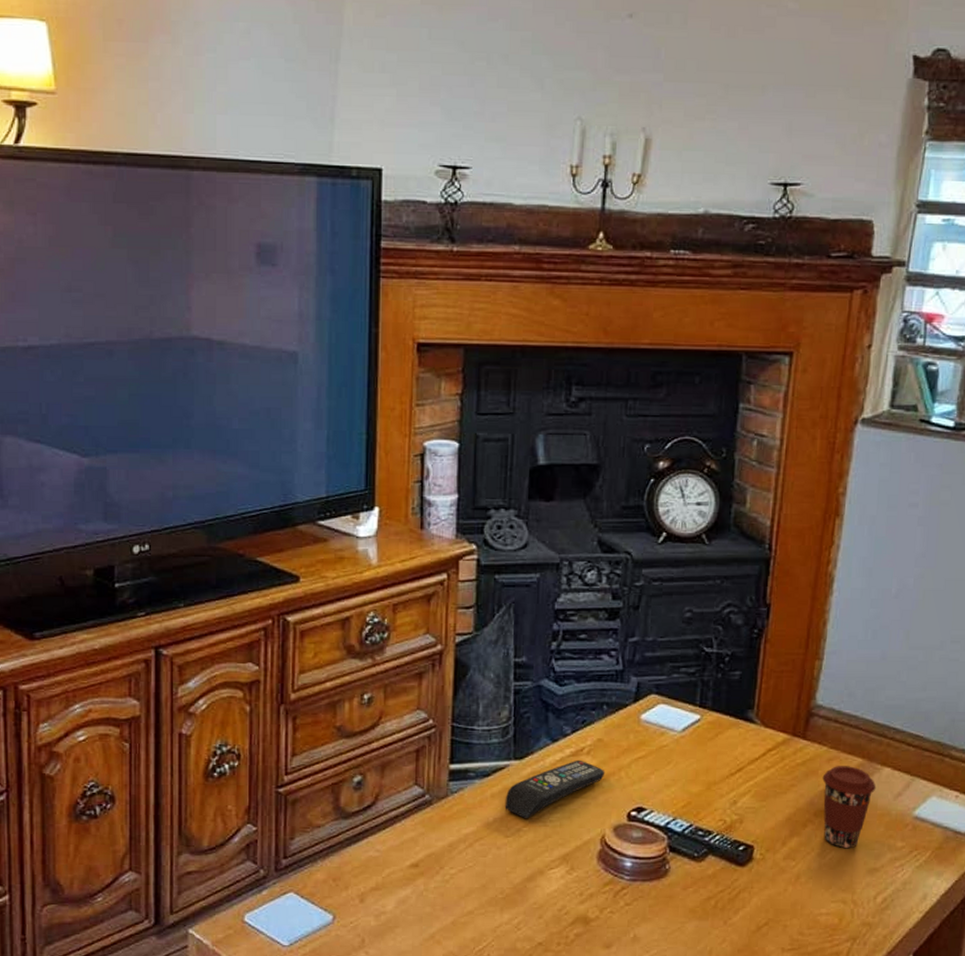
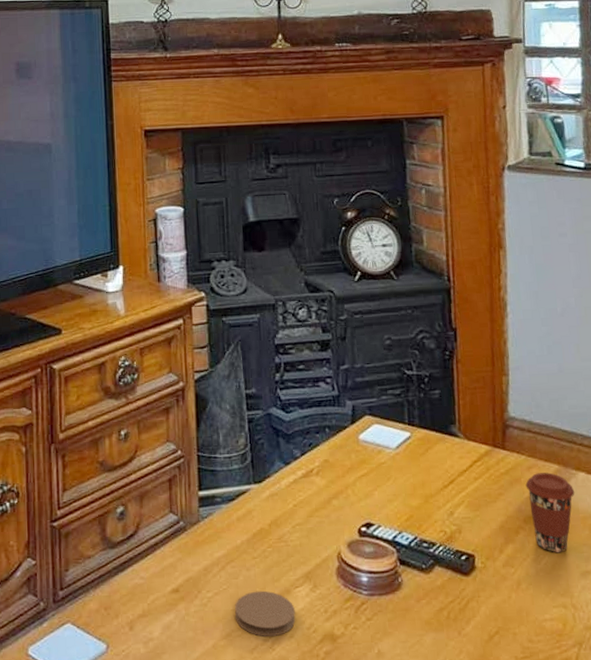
coaster: none [480,870,547,916] -> present [235,590,296,637]
remote control: present [504,759,605,819] -> none [249,480,334,540]

